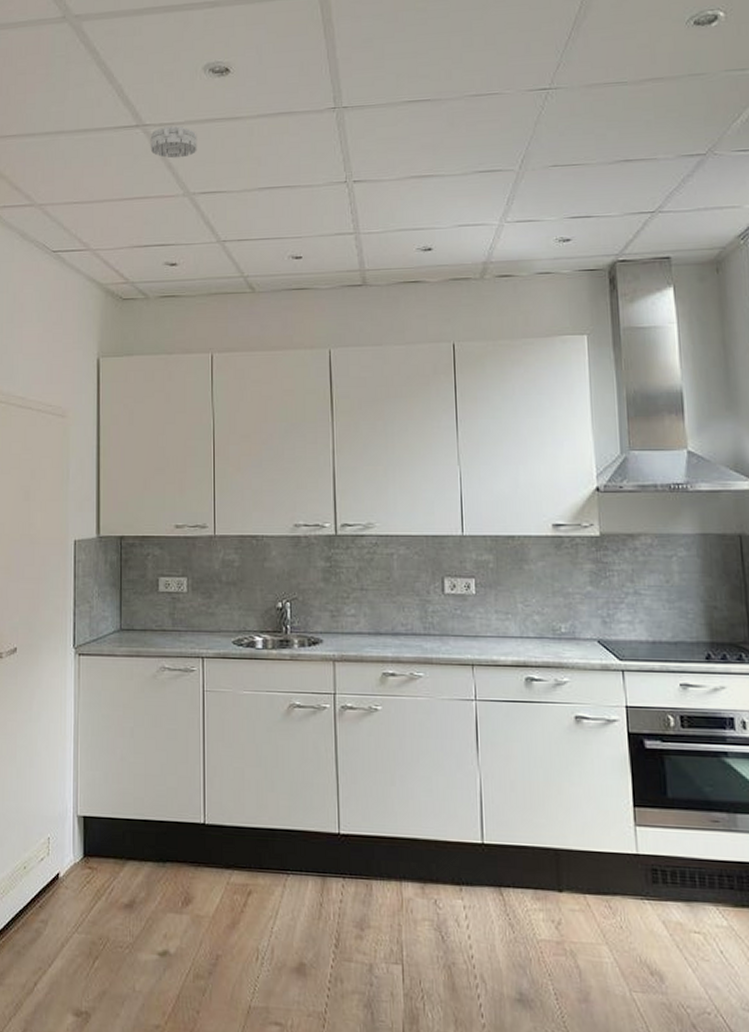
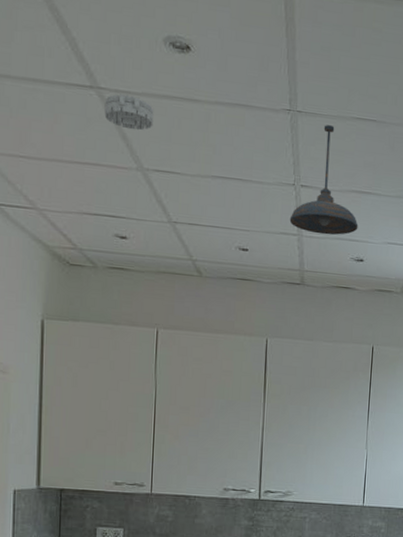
pendant light: none [344,114,422,229] -> present [289,125,358,235]

